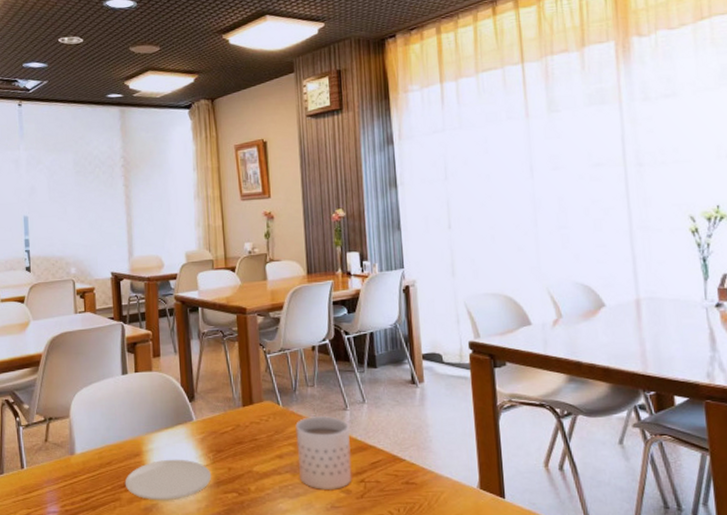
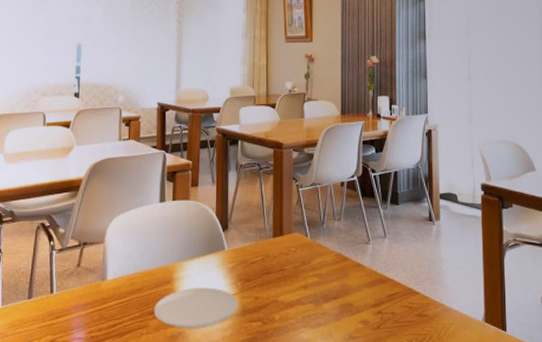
mug: present [295,416,352,491] -> none [321,249,372,321]

